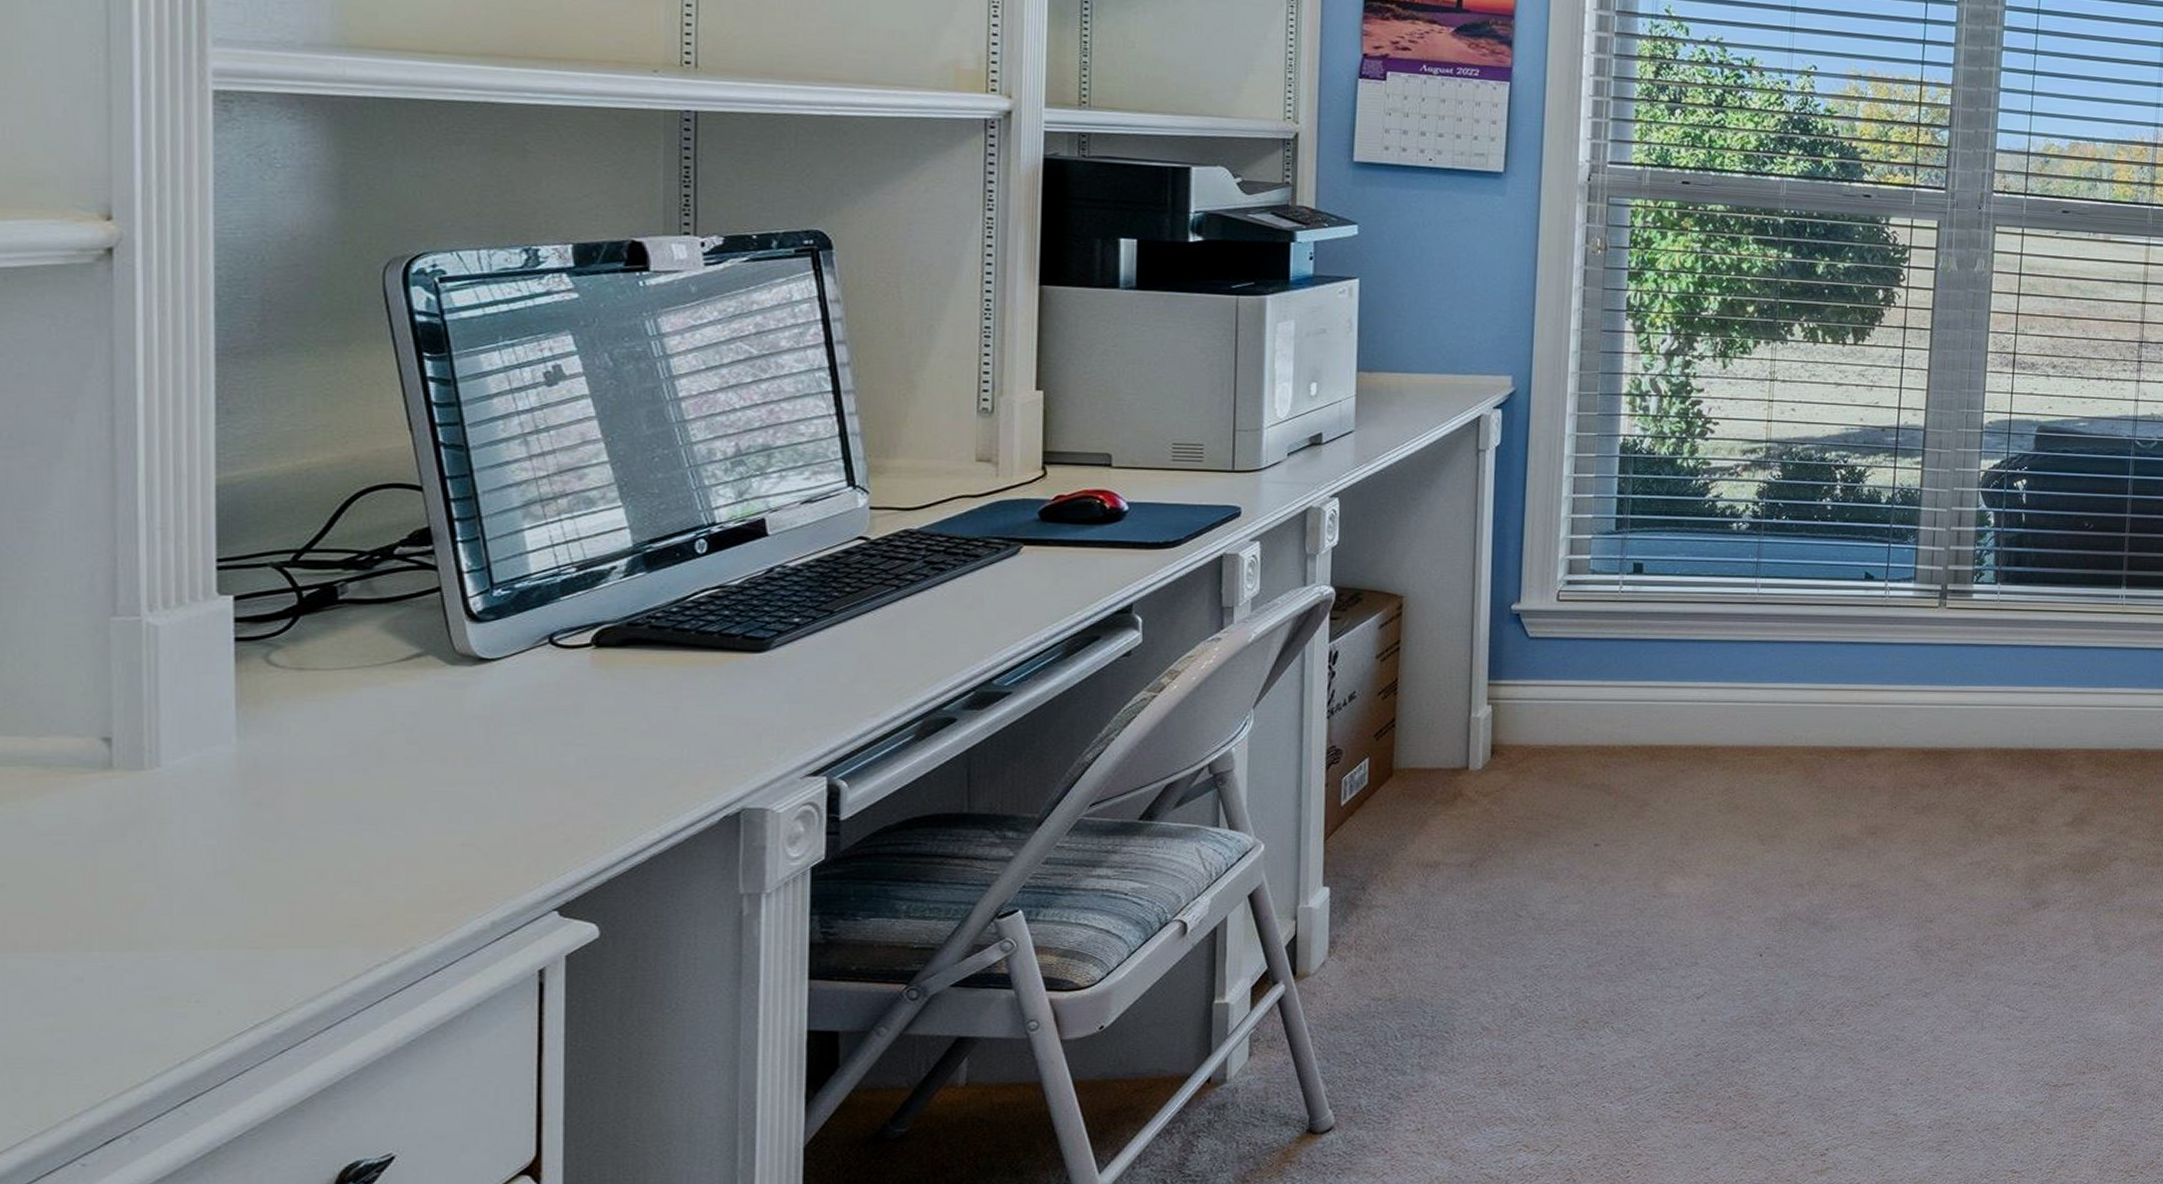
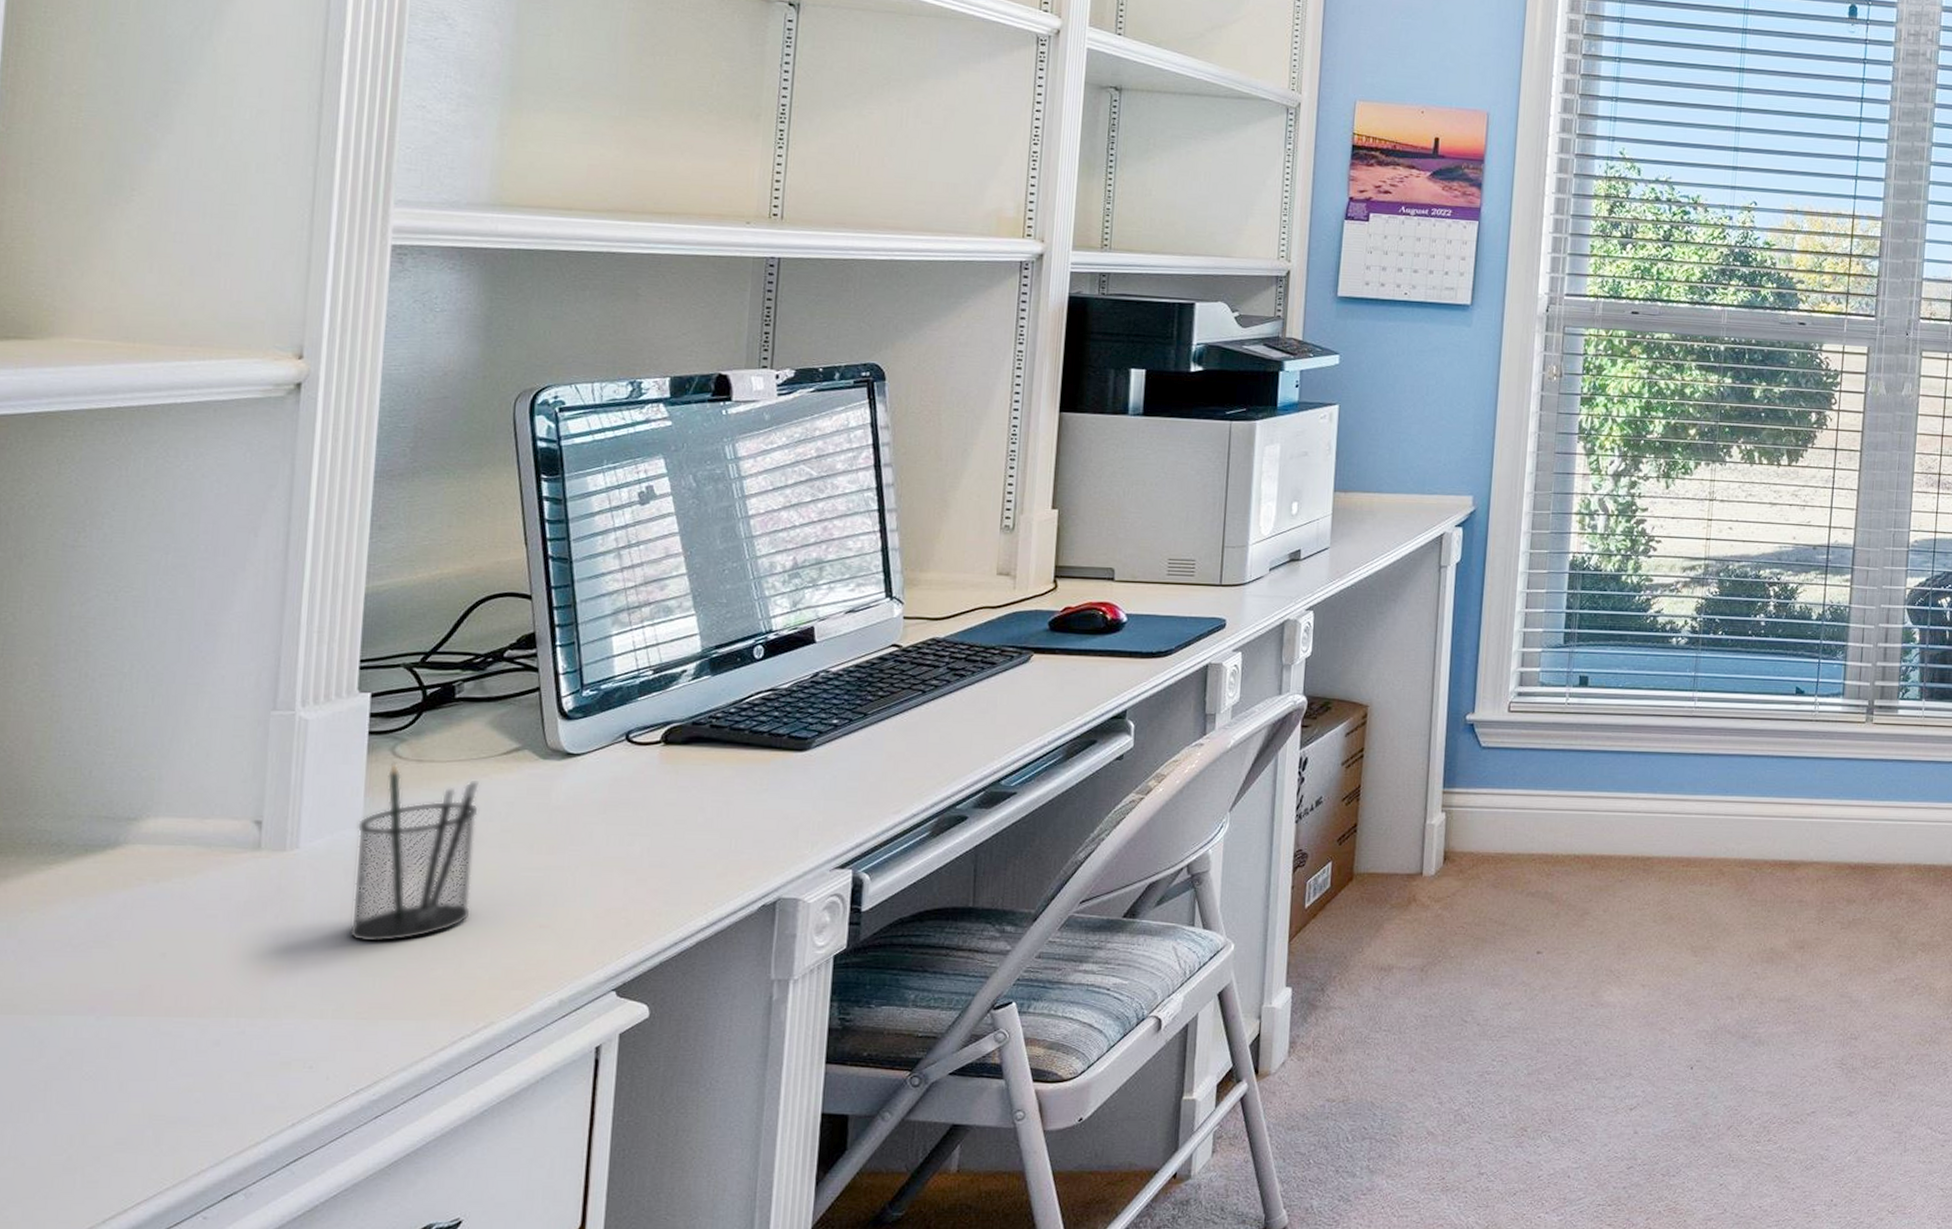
pencil holder: none [229,671,379,867] -> present [348,762,480,943]

